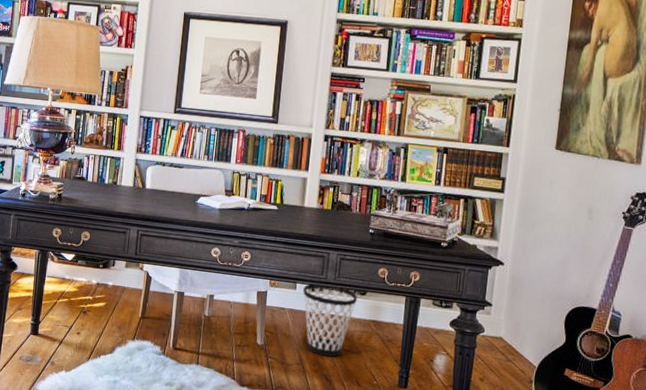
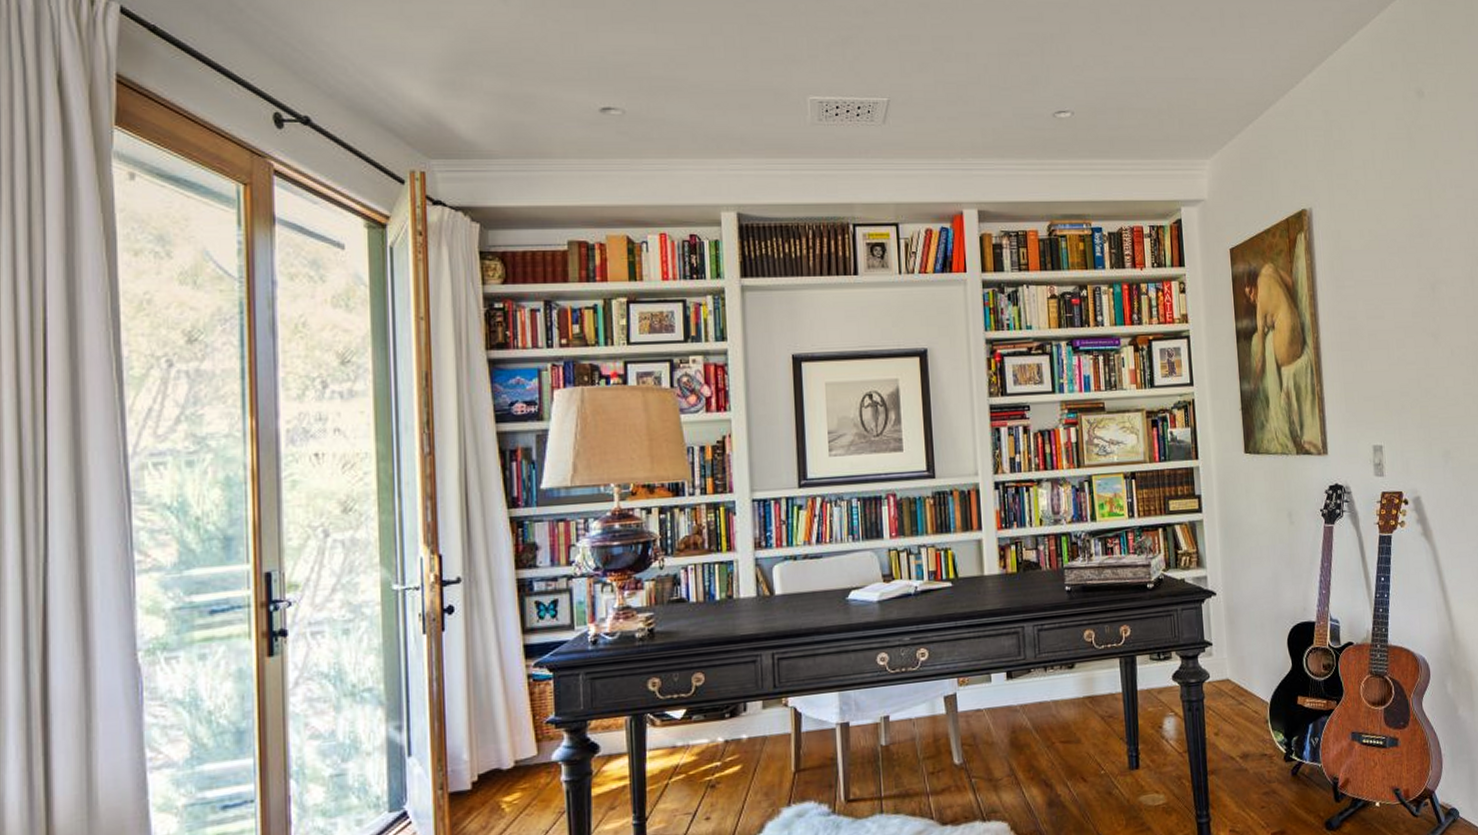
wastebasket: present [303,283,357,357] -> none [1000,665,1065,757]

